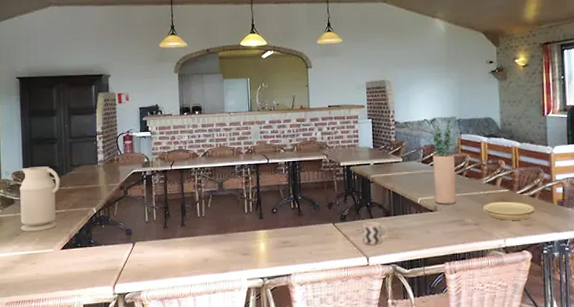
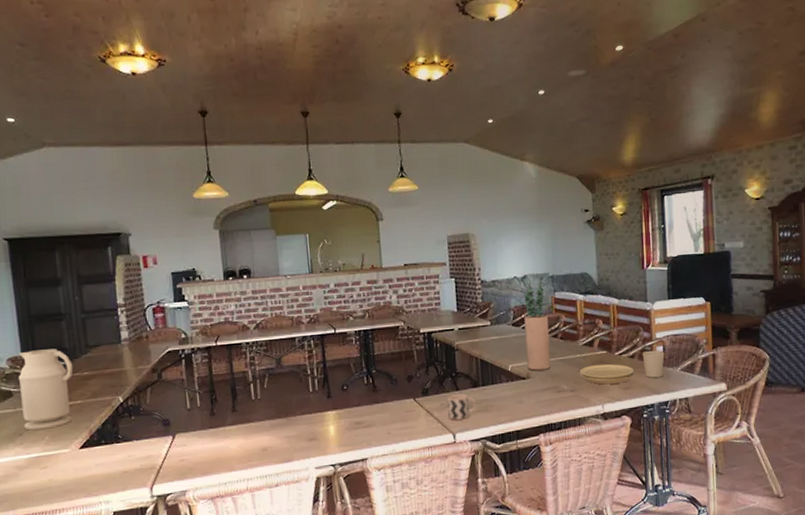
dixie cup: none [542,191,564,217] -> present [642,350,665,378]

